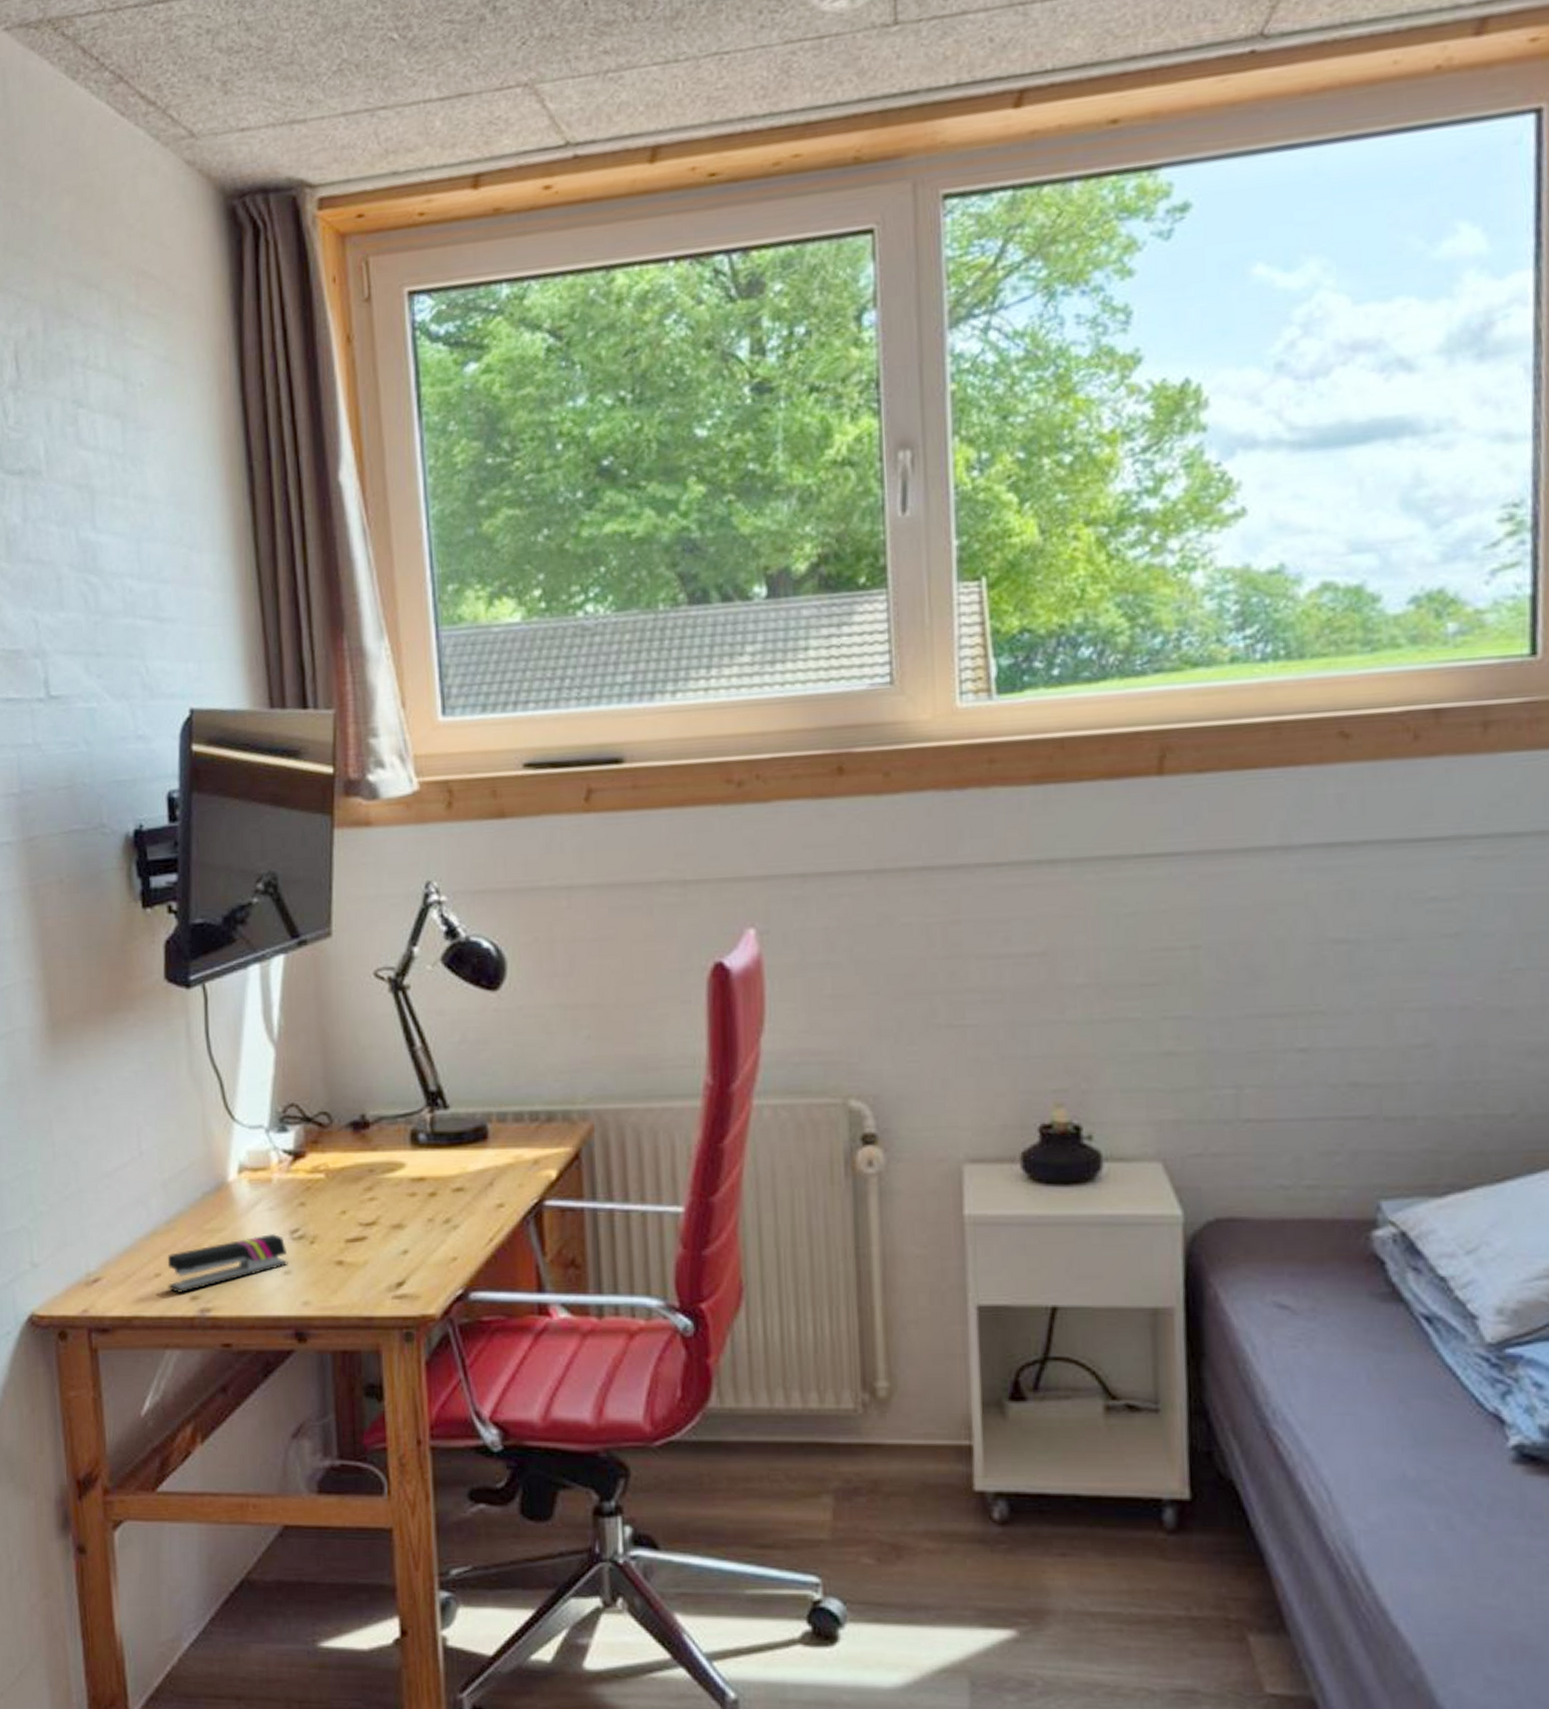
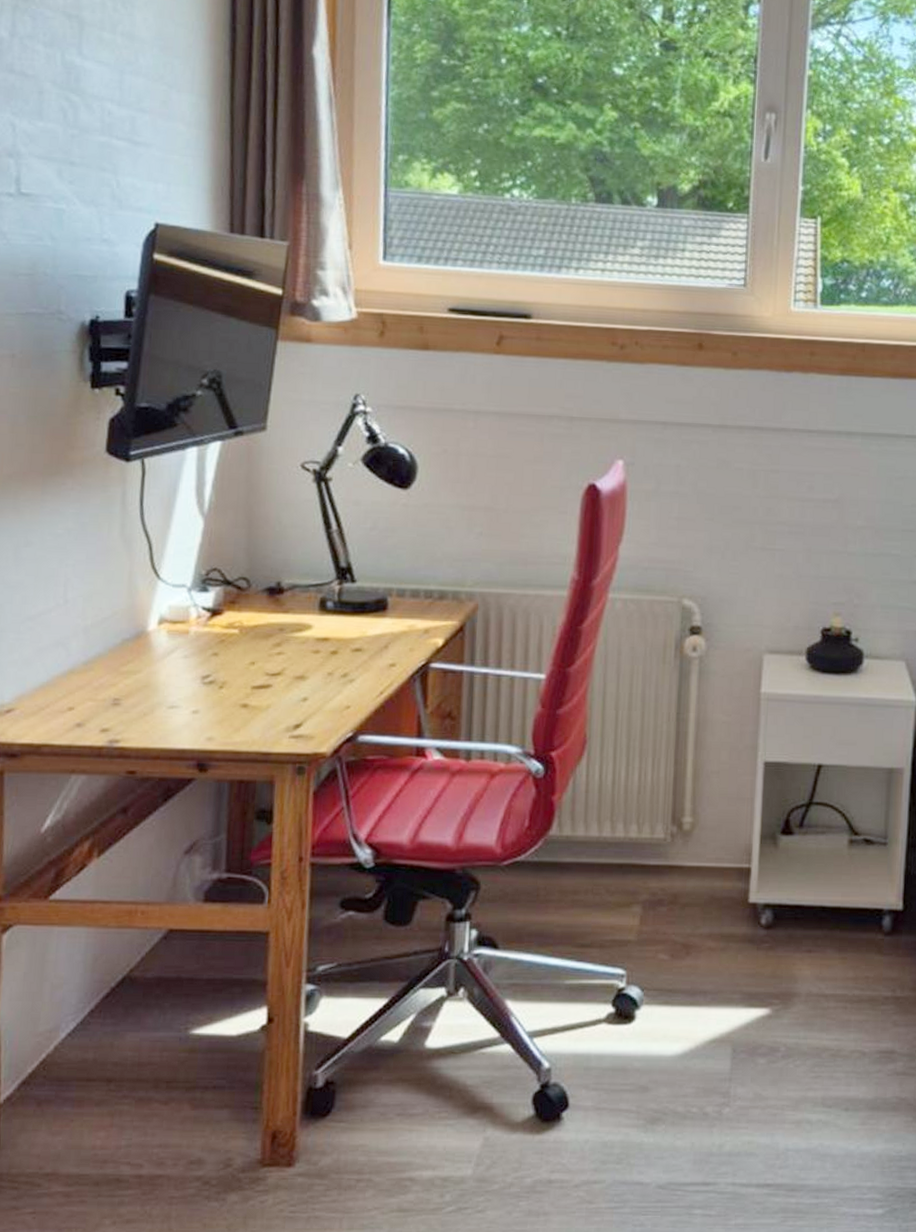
stapler: present [167,1234,288,1293] -> none [79,678,197,725]

